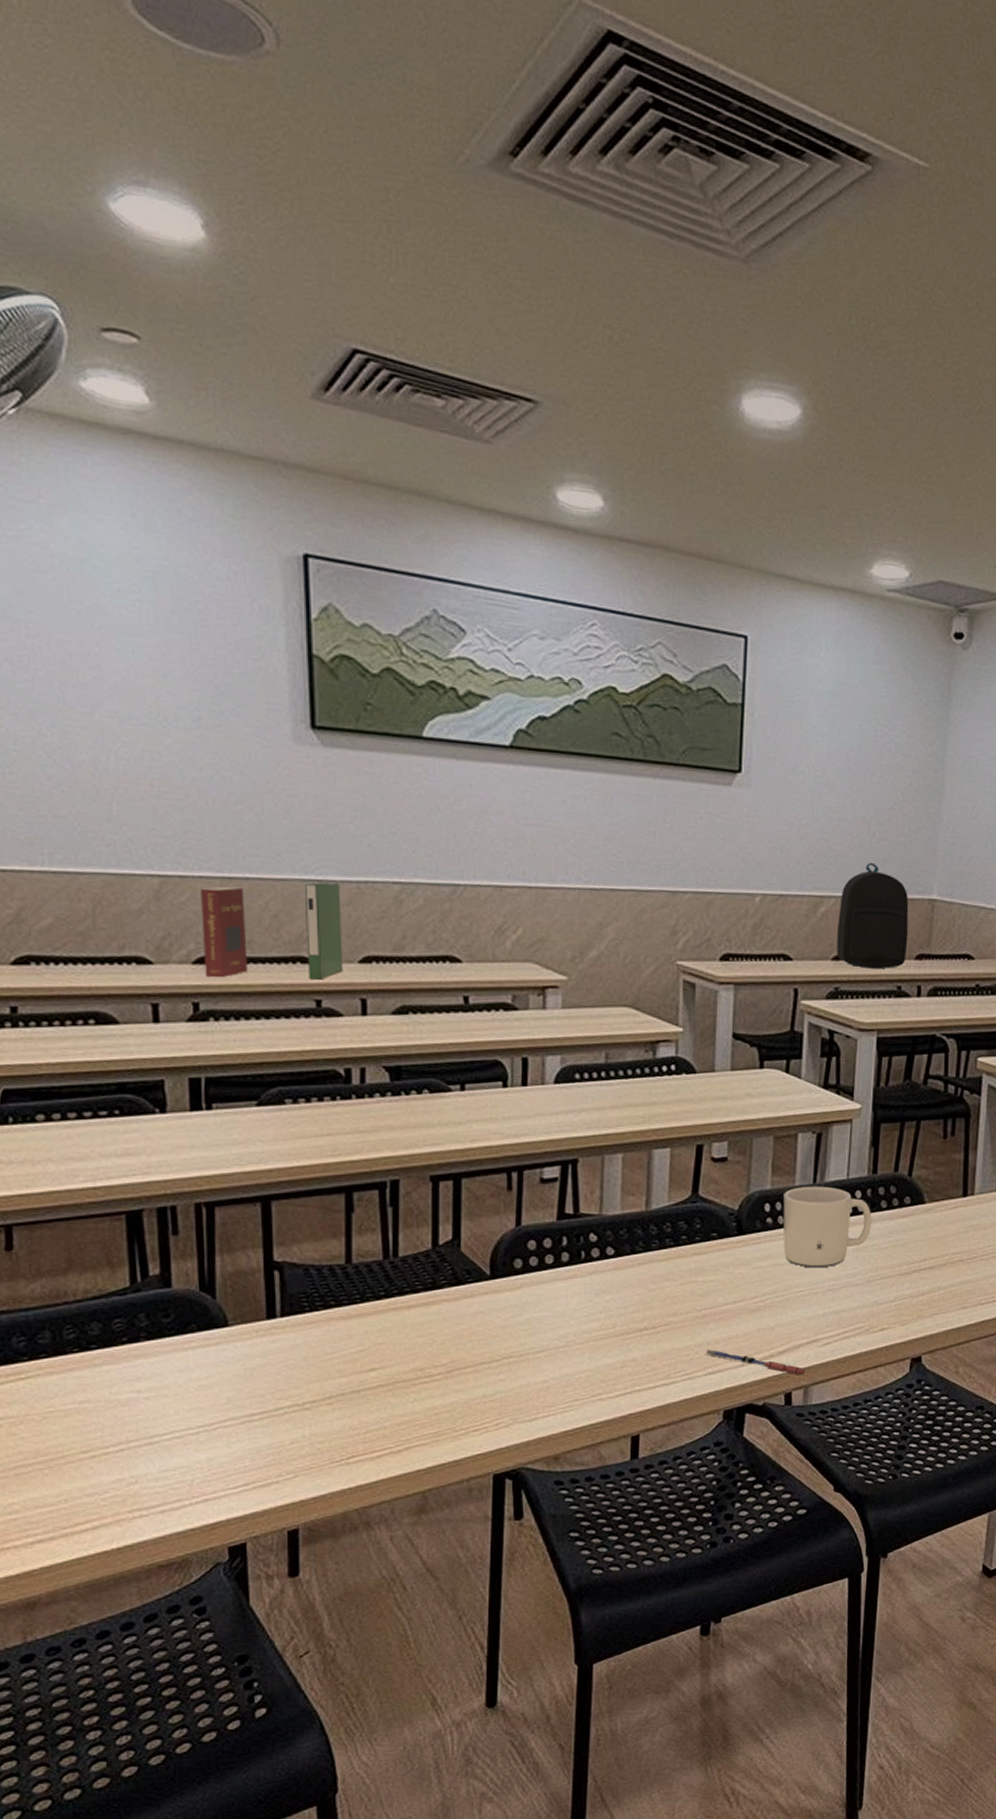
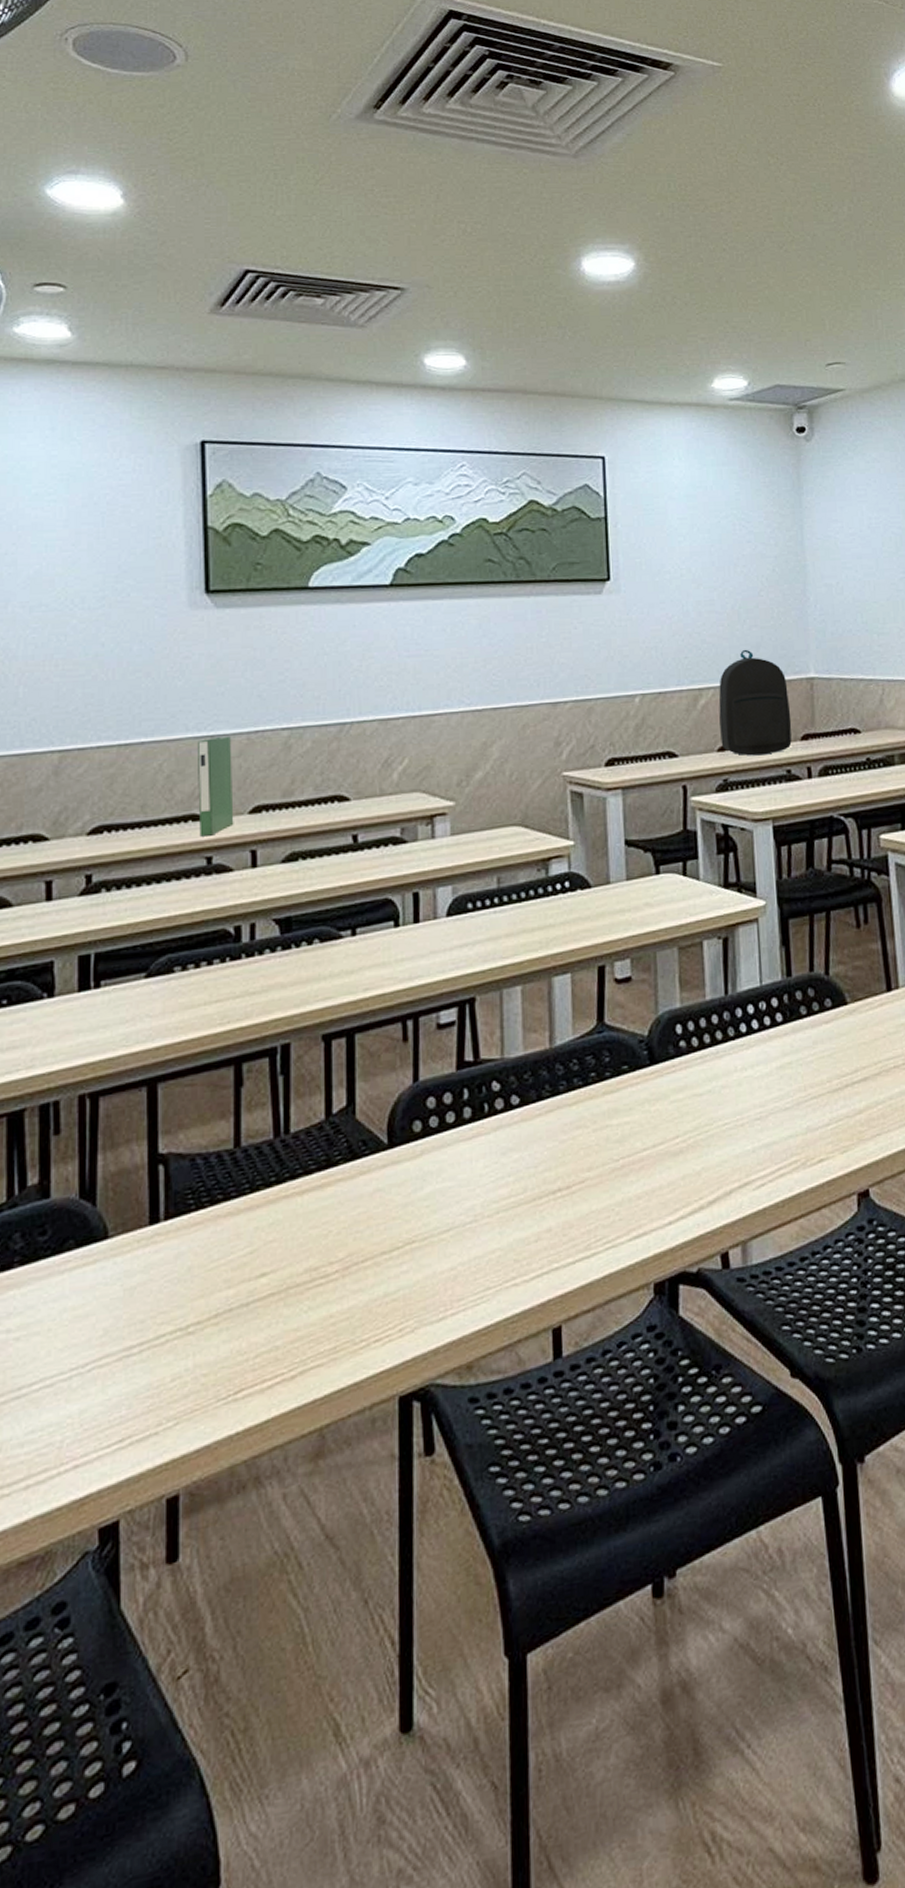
book: present [201,886,248,978] -> none [98,752,141,848]
pen: present [705,1350,806,1376] -> none [627,1207,742,1230]
mug: present [783,1186,872,1268] -> none [695,997,794,1095]

